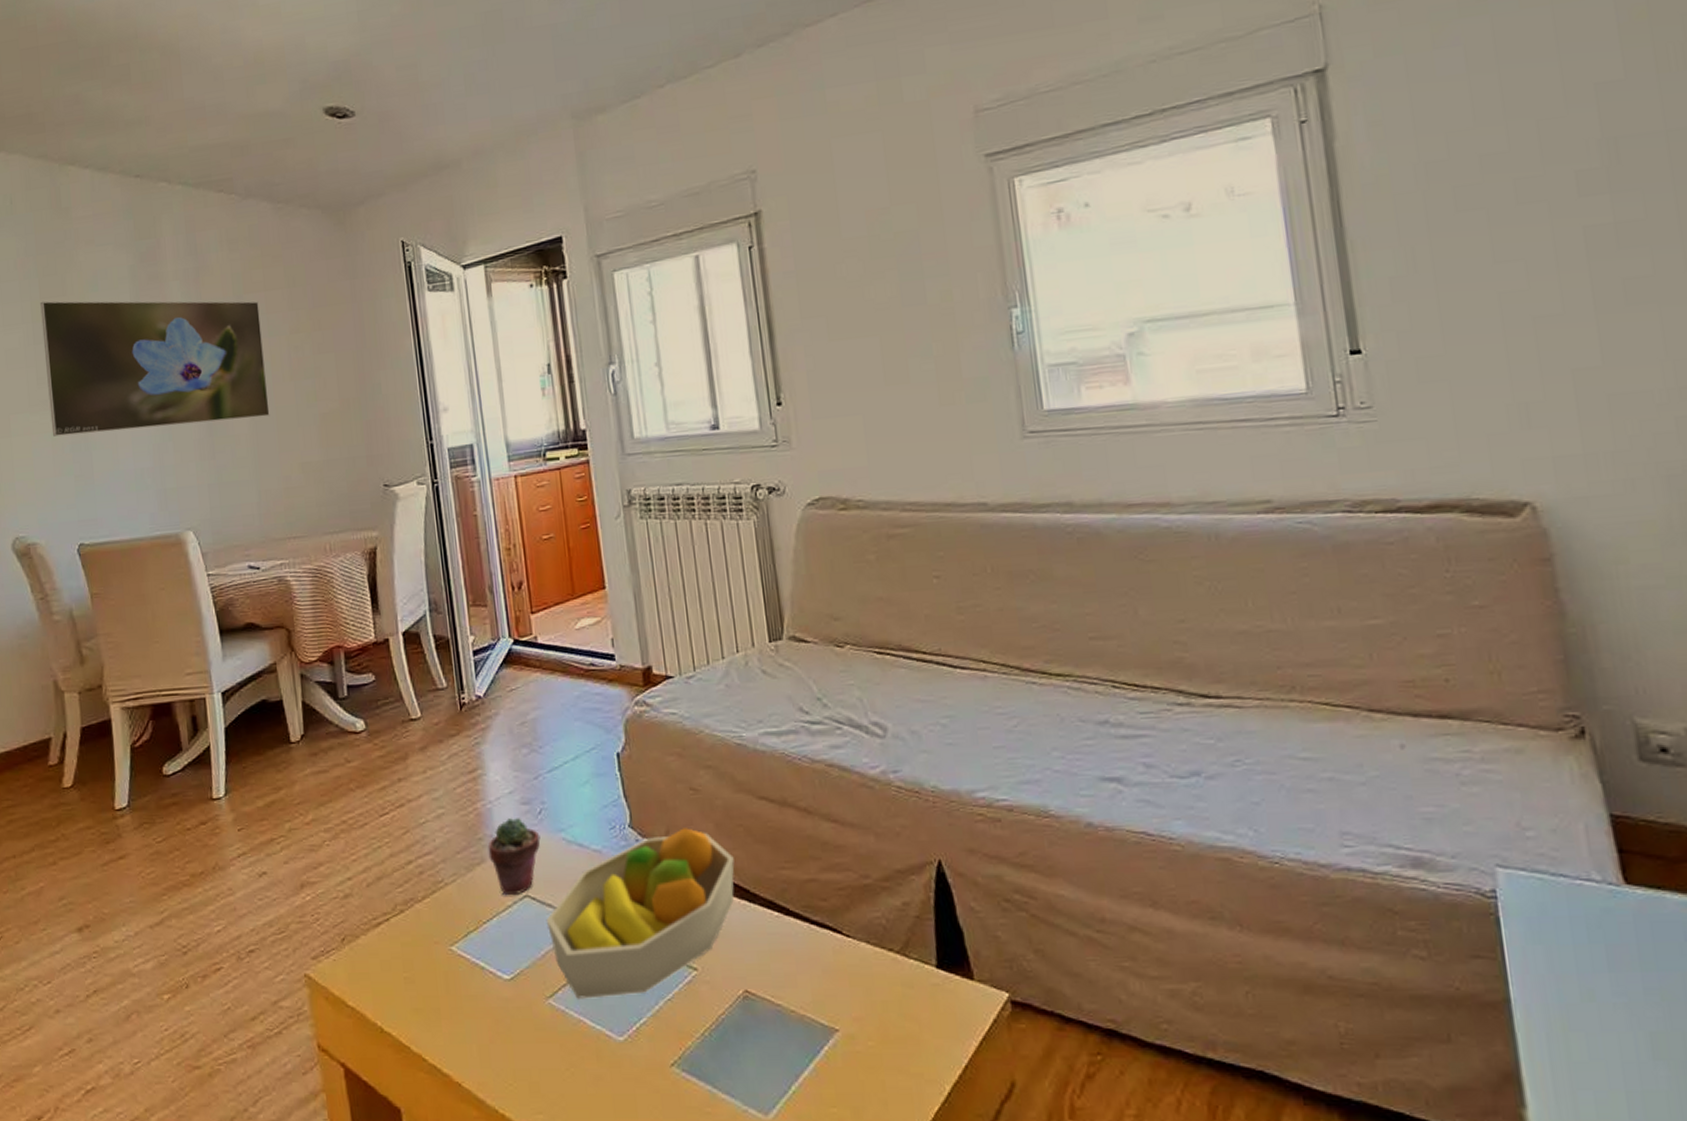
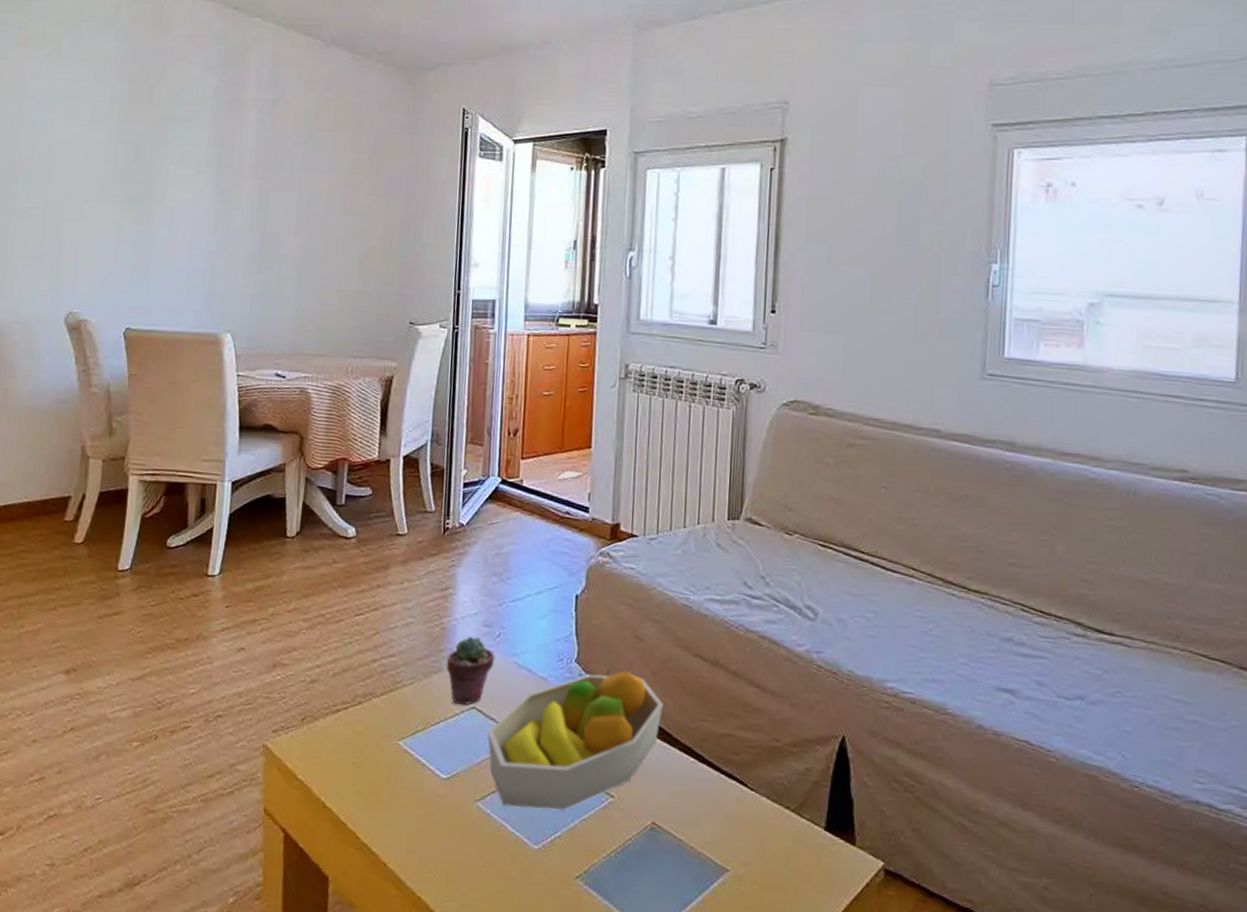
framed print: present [40,301,270,437] -> none [118,105,325,243]

